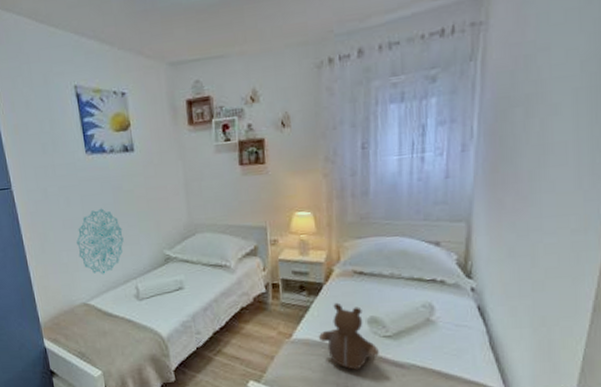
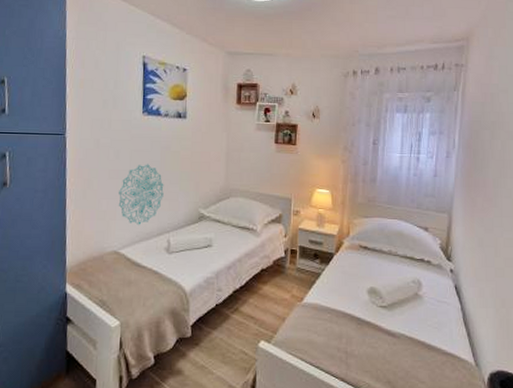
teddy bear: present [319,302,379,370] -> none [327,272,375,336]

